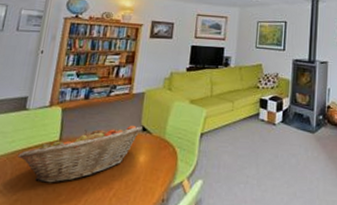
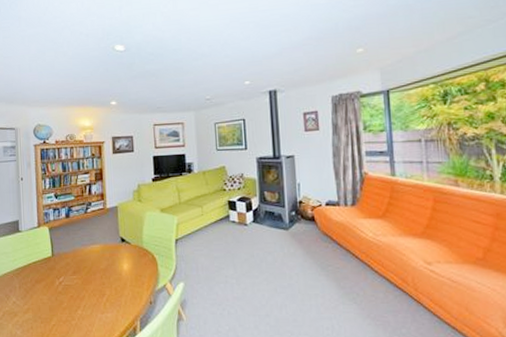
fruit basket: present [17,125,142,183] -> none [21,237,121,293]

